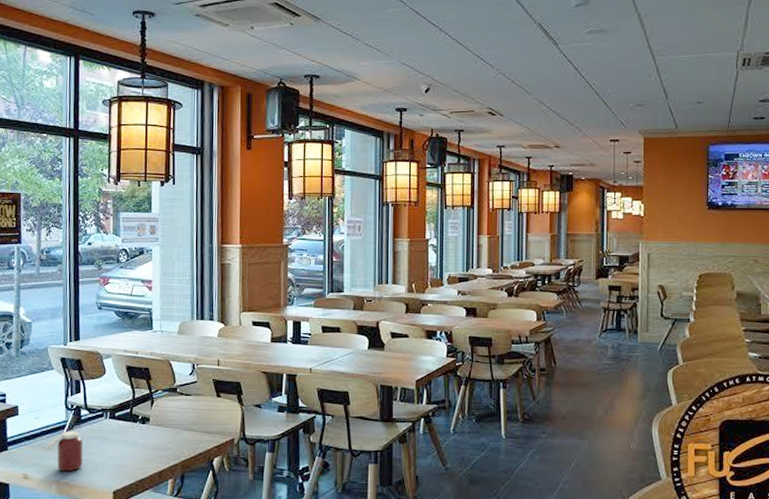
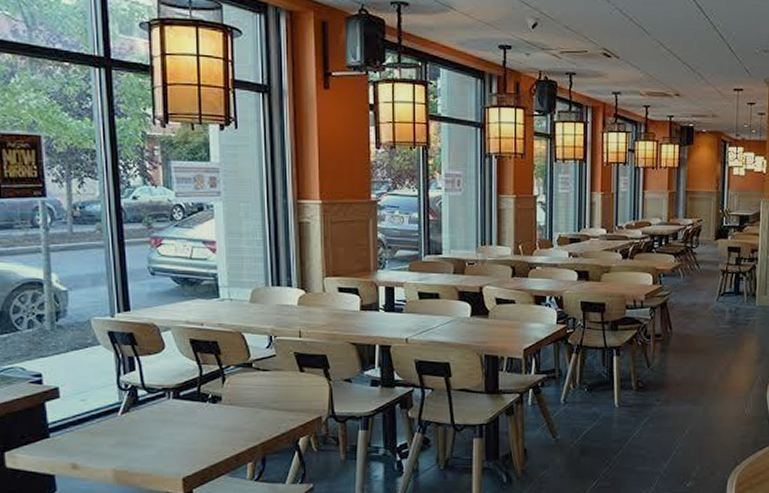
jar: present [46,431,84,472] -> none [97,414,144,459]

